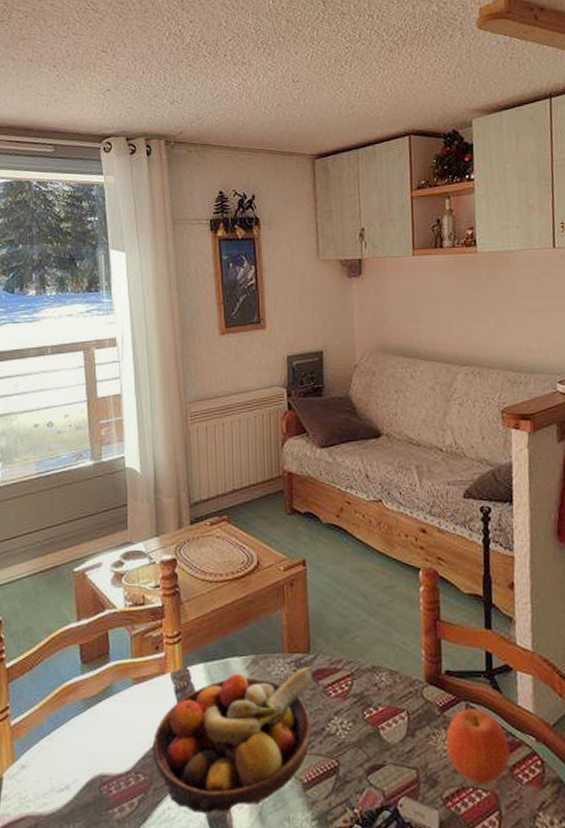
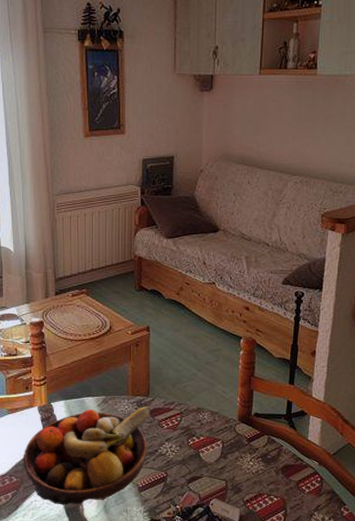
fruit: present [446,708,510,785] -> none [250,440,298,493]

